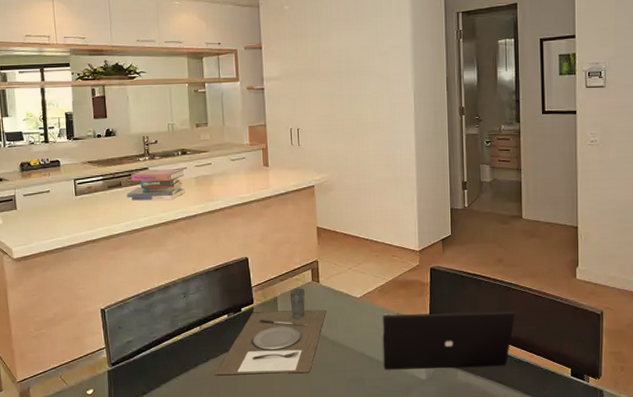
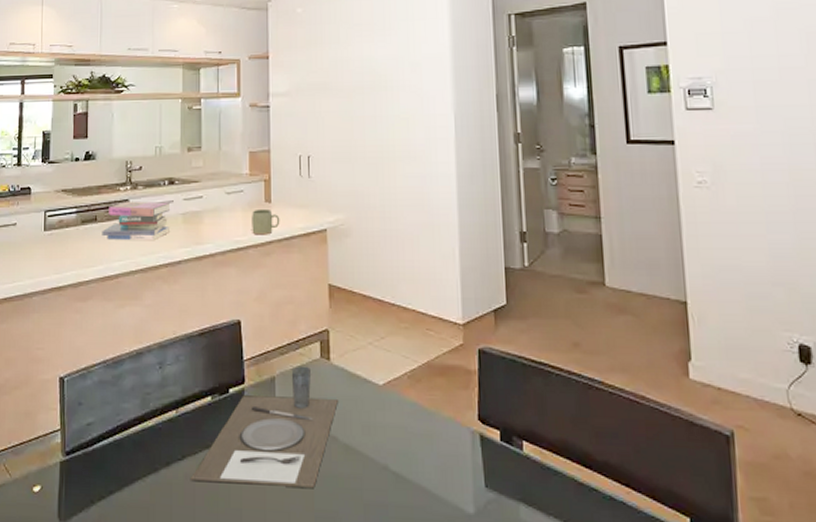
mug: none [253,171,277,192] -> present [252,208,280,235]
laptop: present [383,311,515,370] -> none [413,412,602,505]

